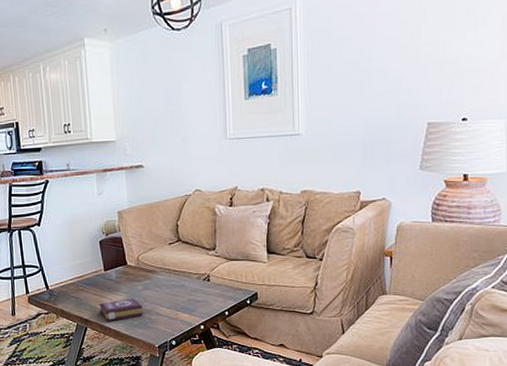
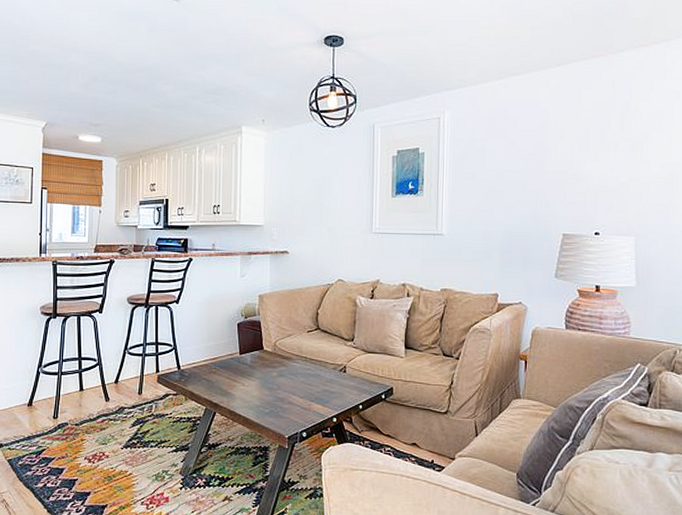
book: present [98,298,143,321] -> none [230,384,275,407]

